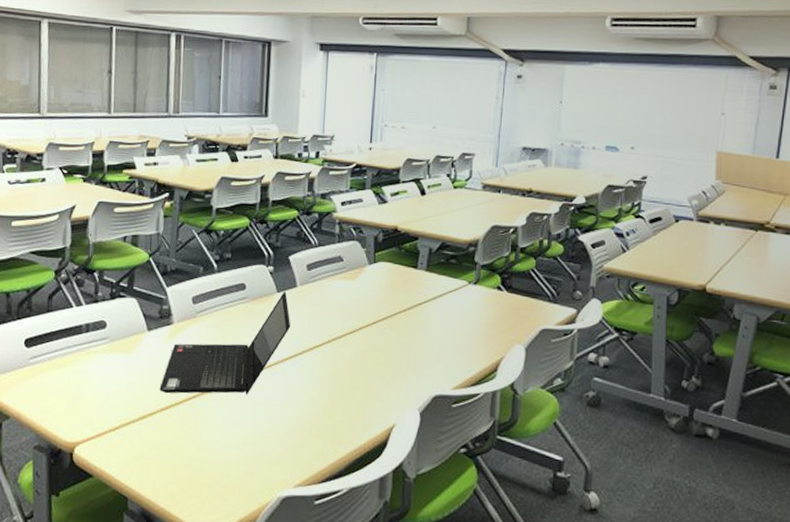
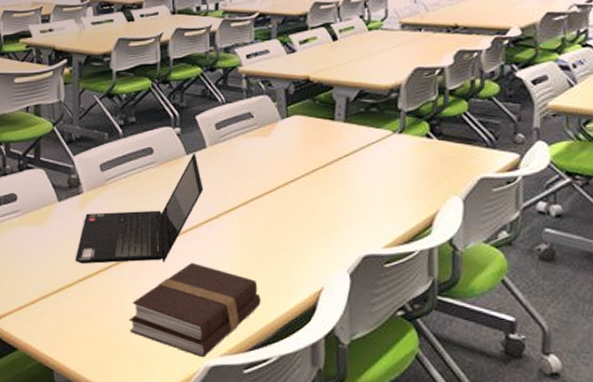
book: none [208,395,337,489] -> present [130,262,261,358]

